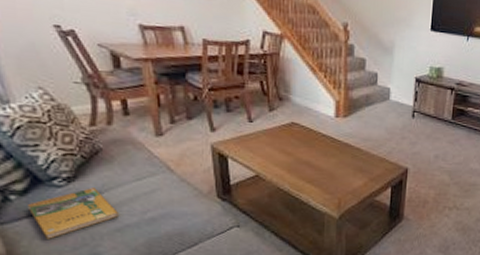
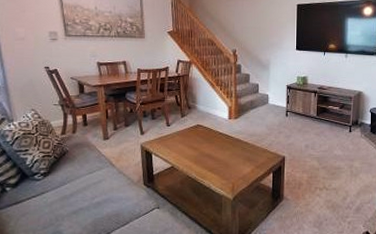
booklet: present [28,188,120,239] -> none [17,180,76,220]

